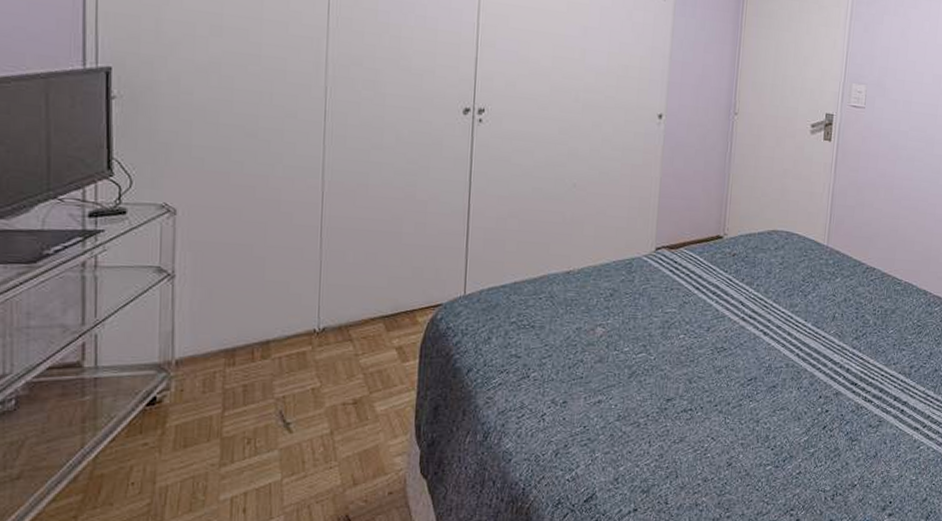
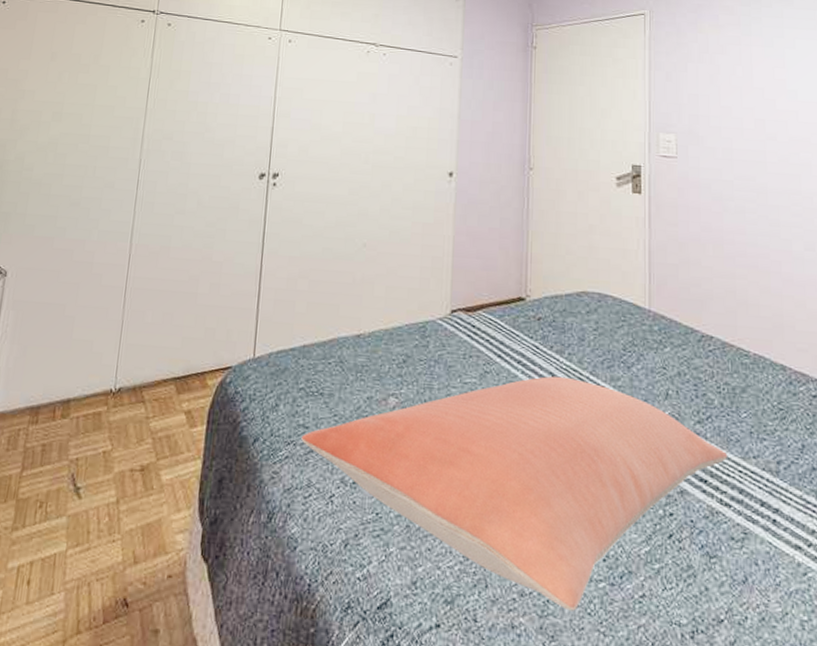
pillow: none [514,304,875,489] -> present [301,376,728,611]

